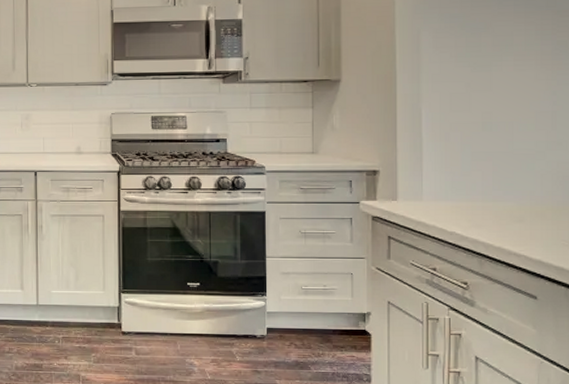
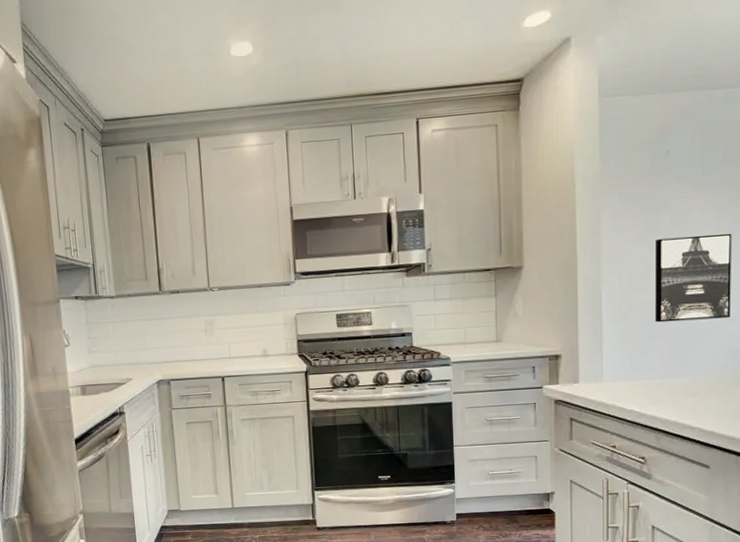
wall art: none [477,58,557,144] -> present [655,233,732,323]

